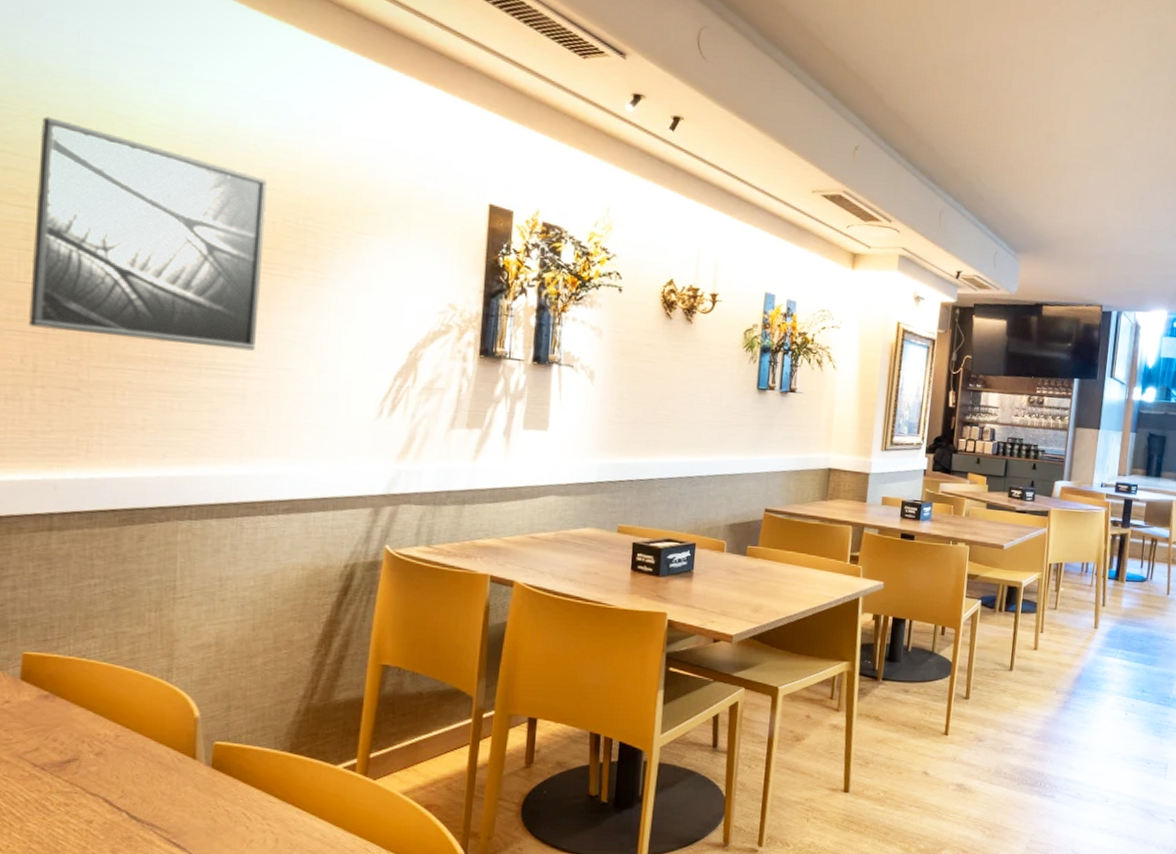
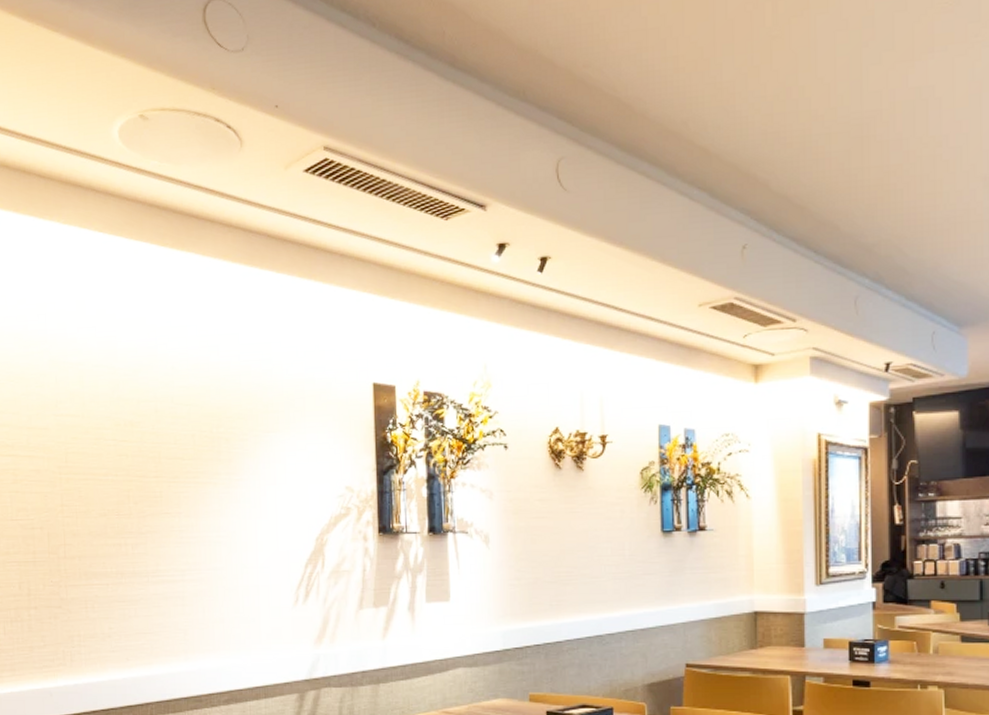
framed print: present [29,116,267,351] -> none [17,376,189,558]

